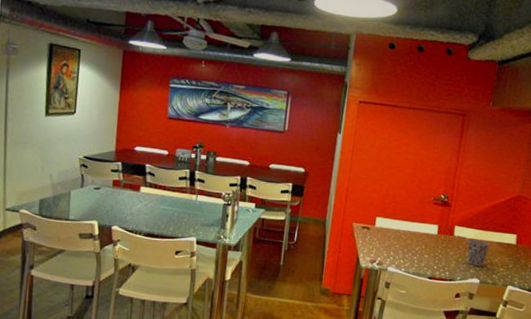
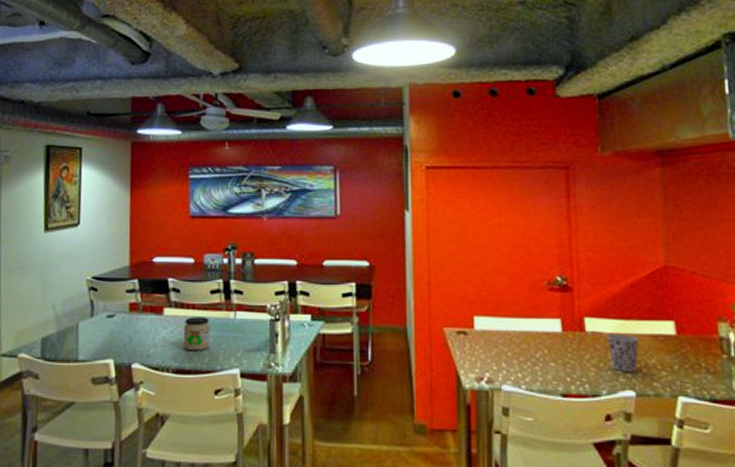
jar: none [154,195,177,222] -> present [183,317,211,351]

